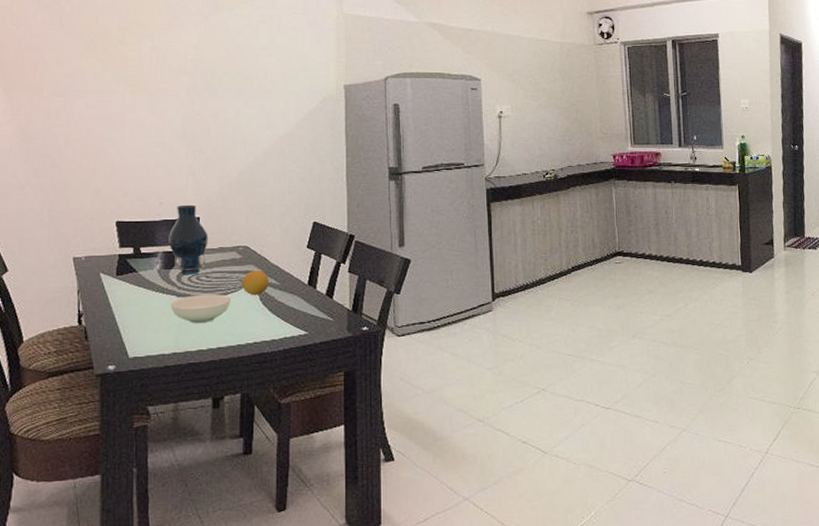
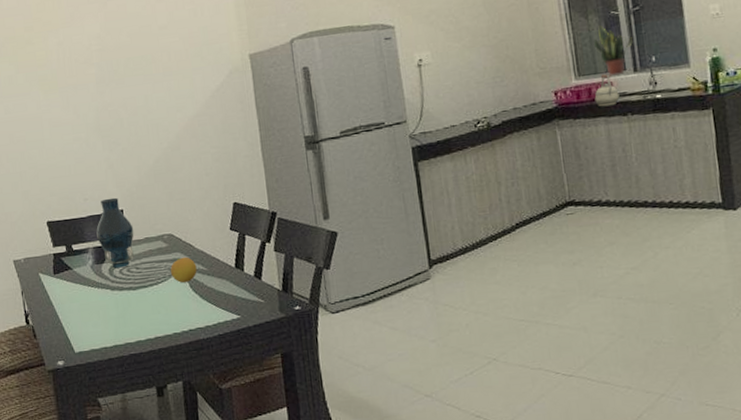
bowl: present [170,294,232,324] -> none [105,284,163,316]
kettle: none [645,146,666,173] -> present [594,74,620,107]
potted plant: none [649,103,680,148] -> present [594,24,633,77]

